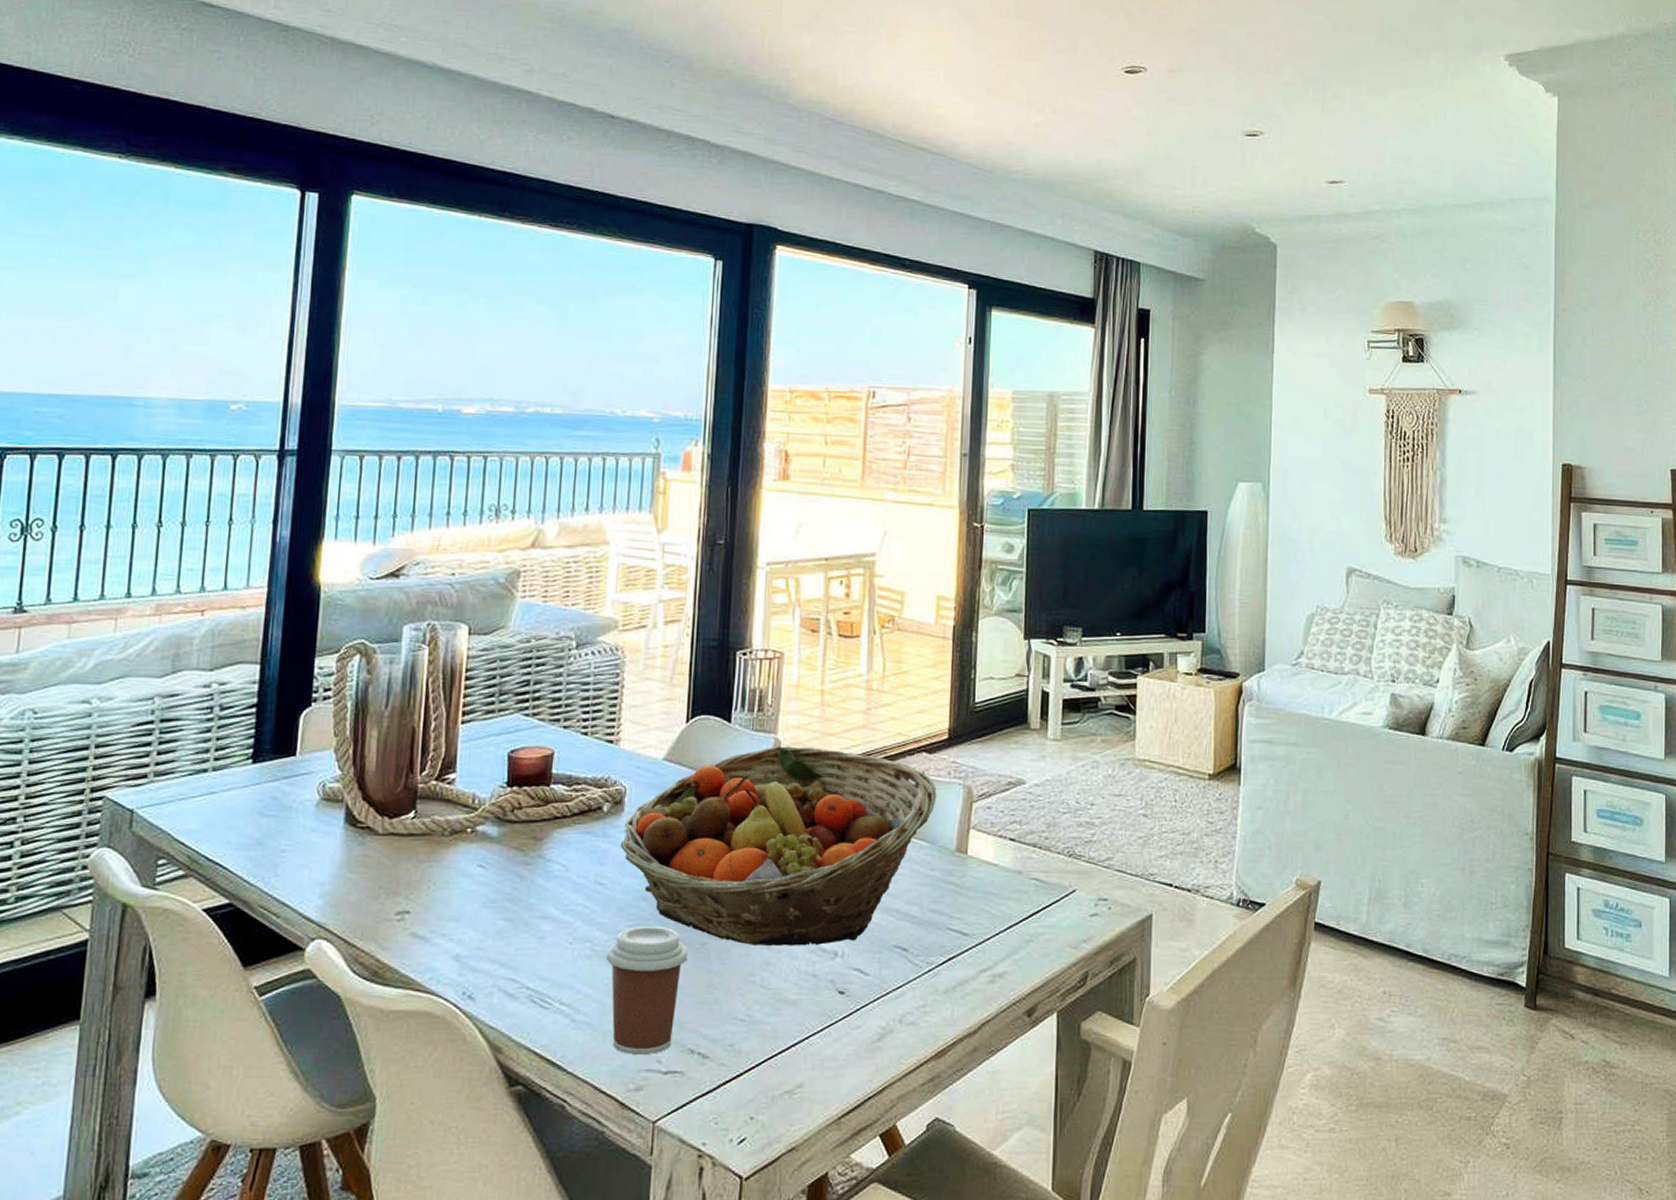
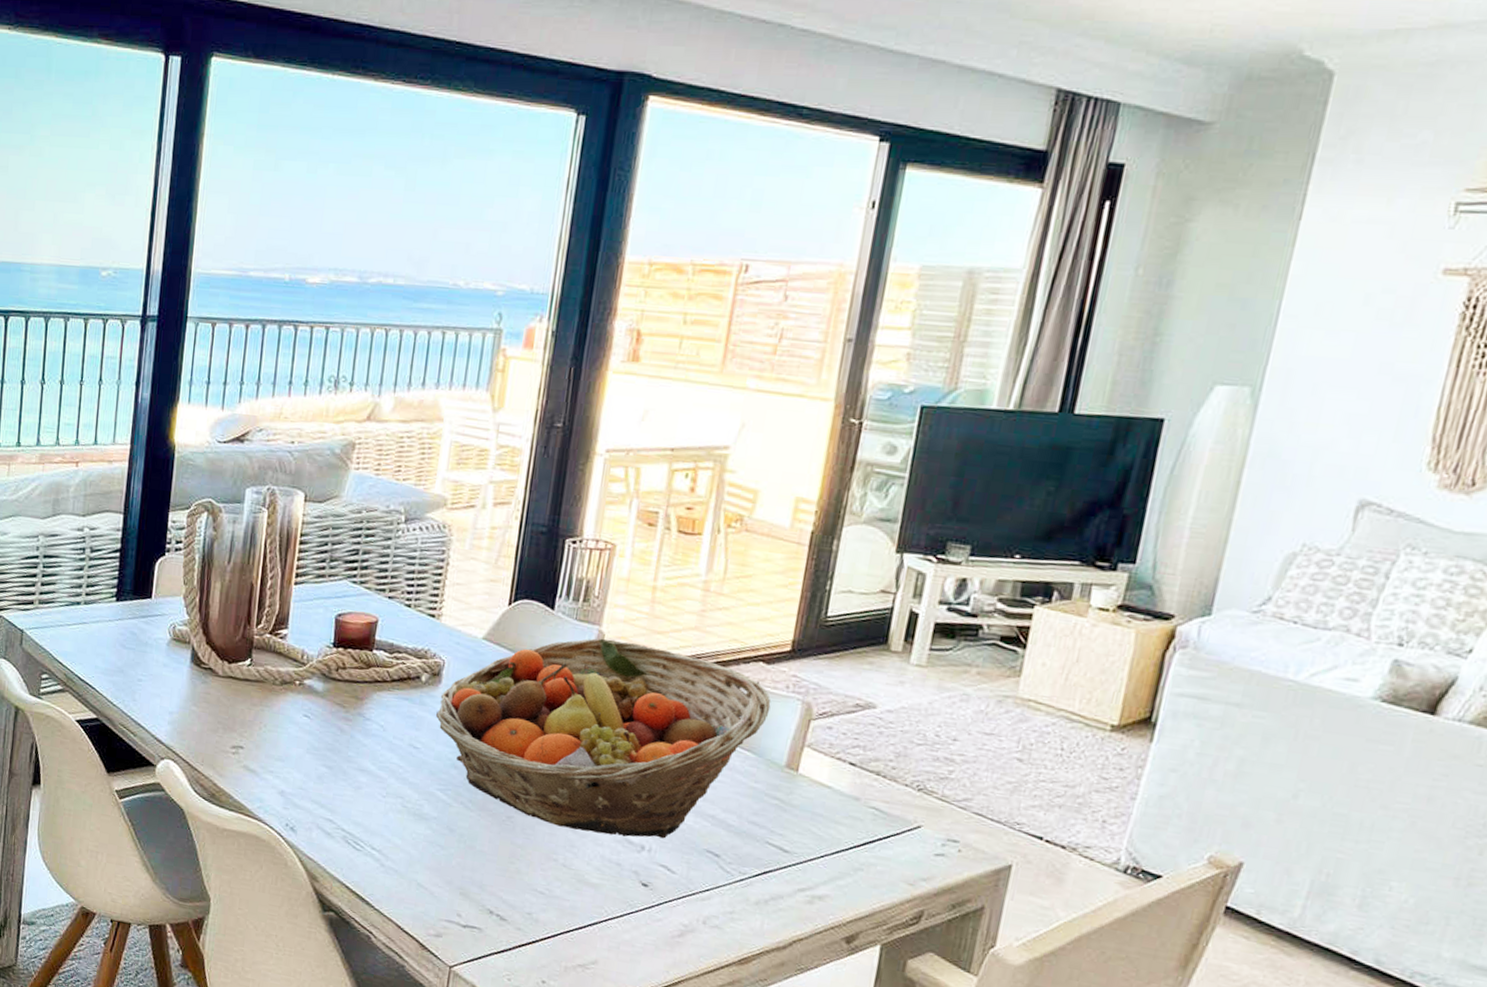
coffee cup: present [606,927,688,1056] -> none [415,791,494,908]

